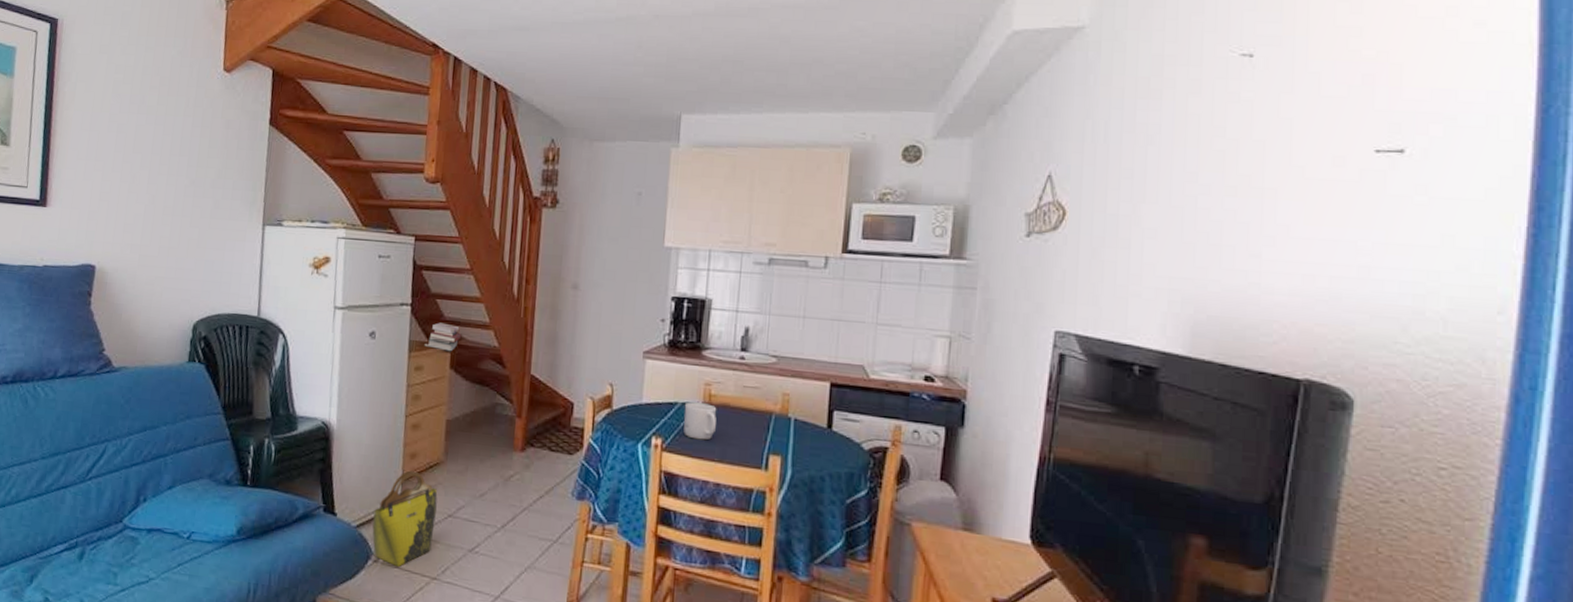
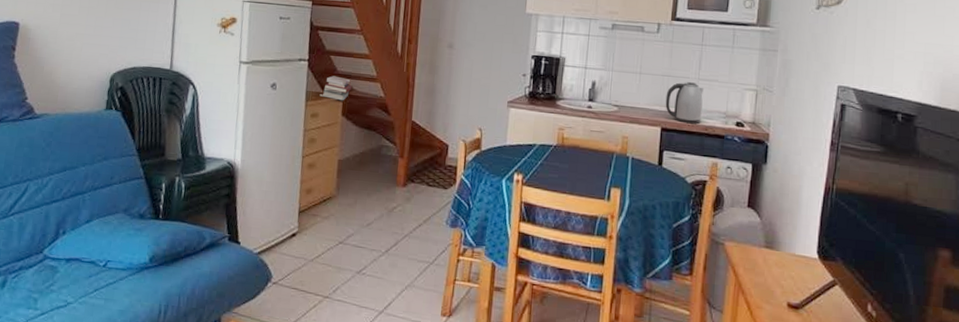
tote bag: present [372,470,438,567] -> none [272,204,330,287]
mug: present [683,402,717,441] -> none [540,144,569,176]
kettle: none [835,327,883,379] -> present [665,82,703,124]

